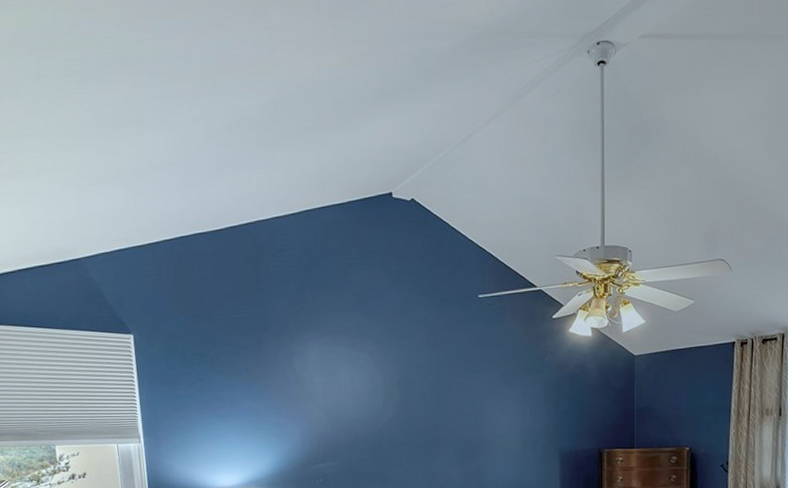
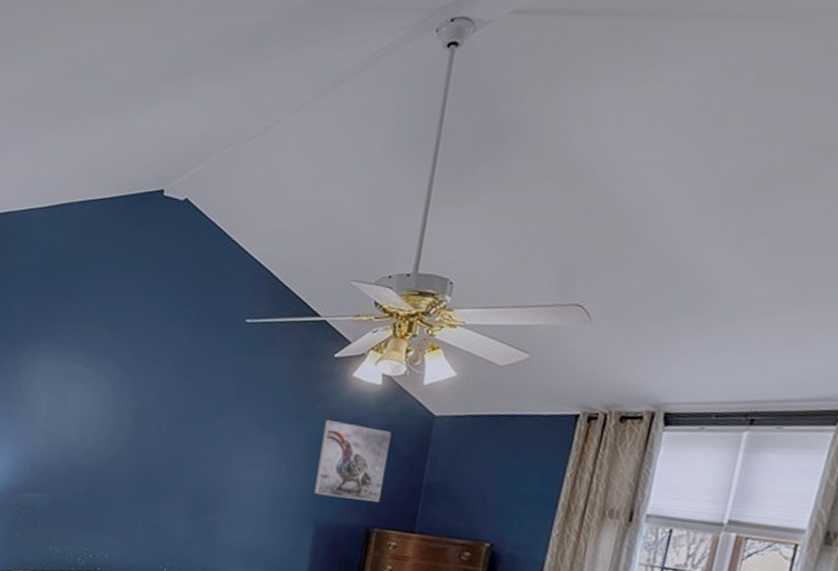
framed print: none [554,368,606,430] -> present [314,419,392,502]

